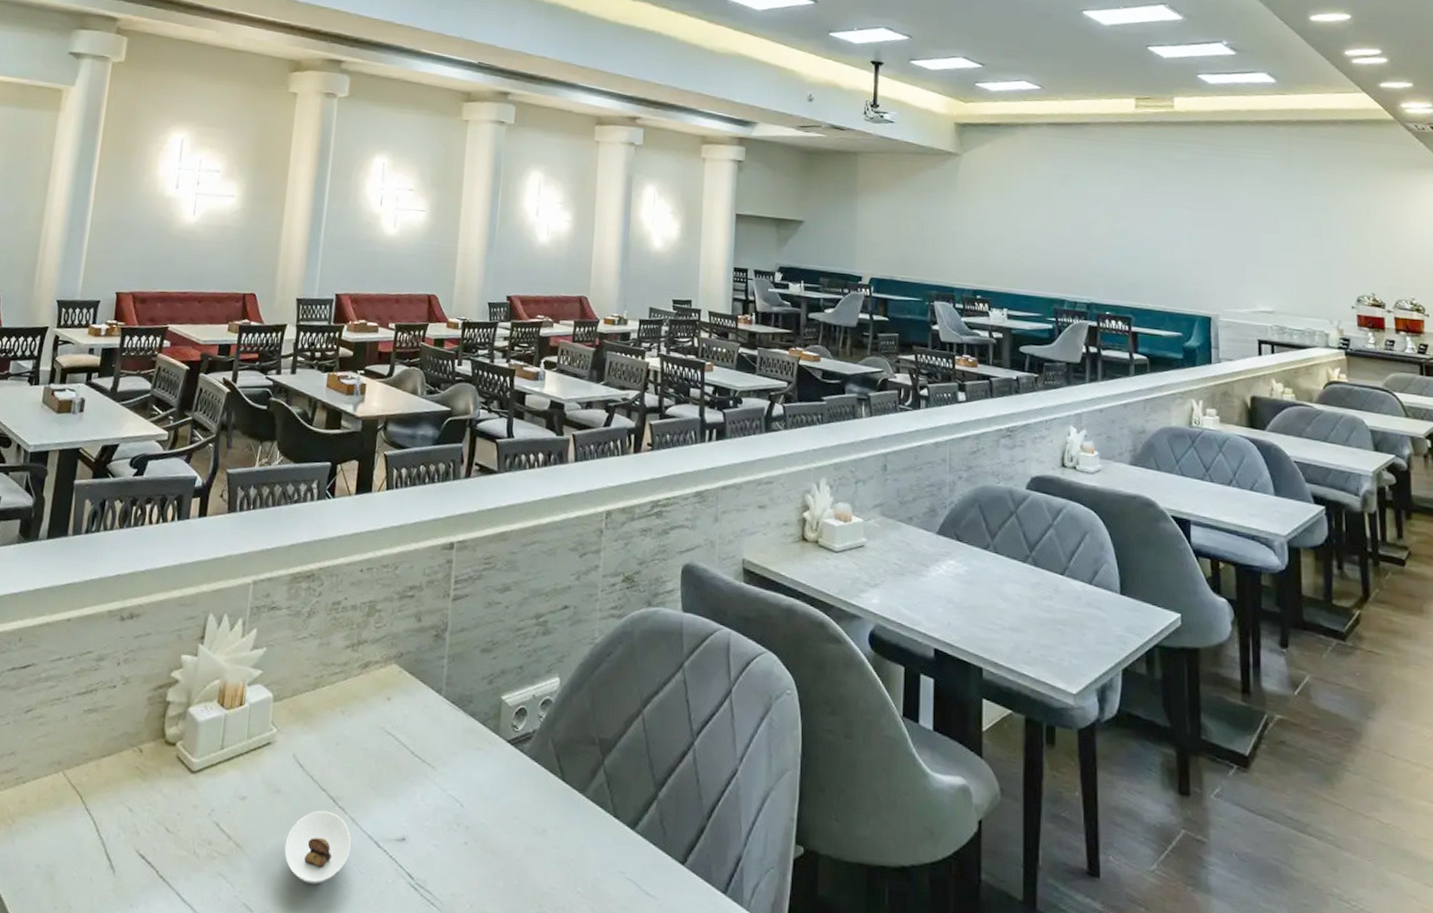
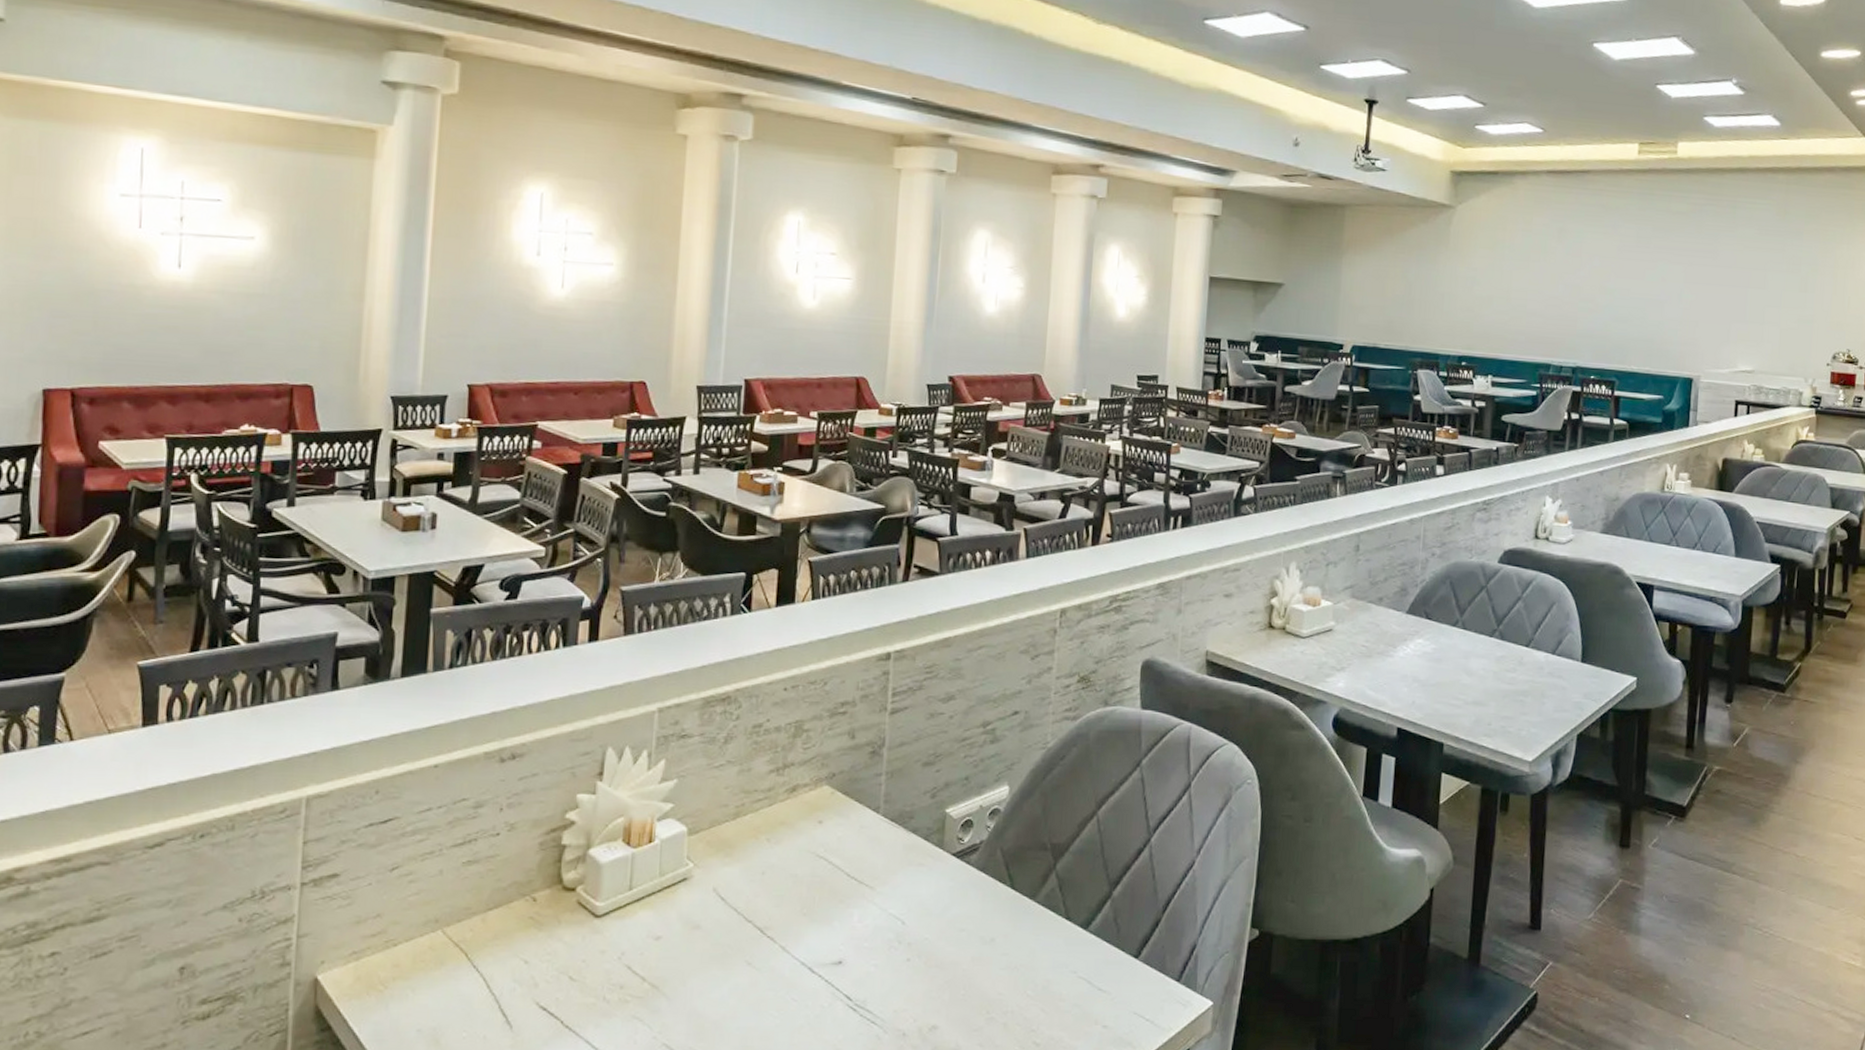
saucer: present [284,810,352,885] -> none [707,942,783,1017]

